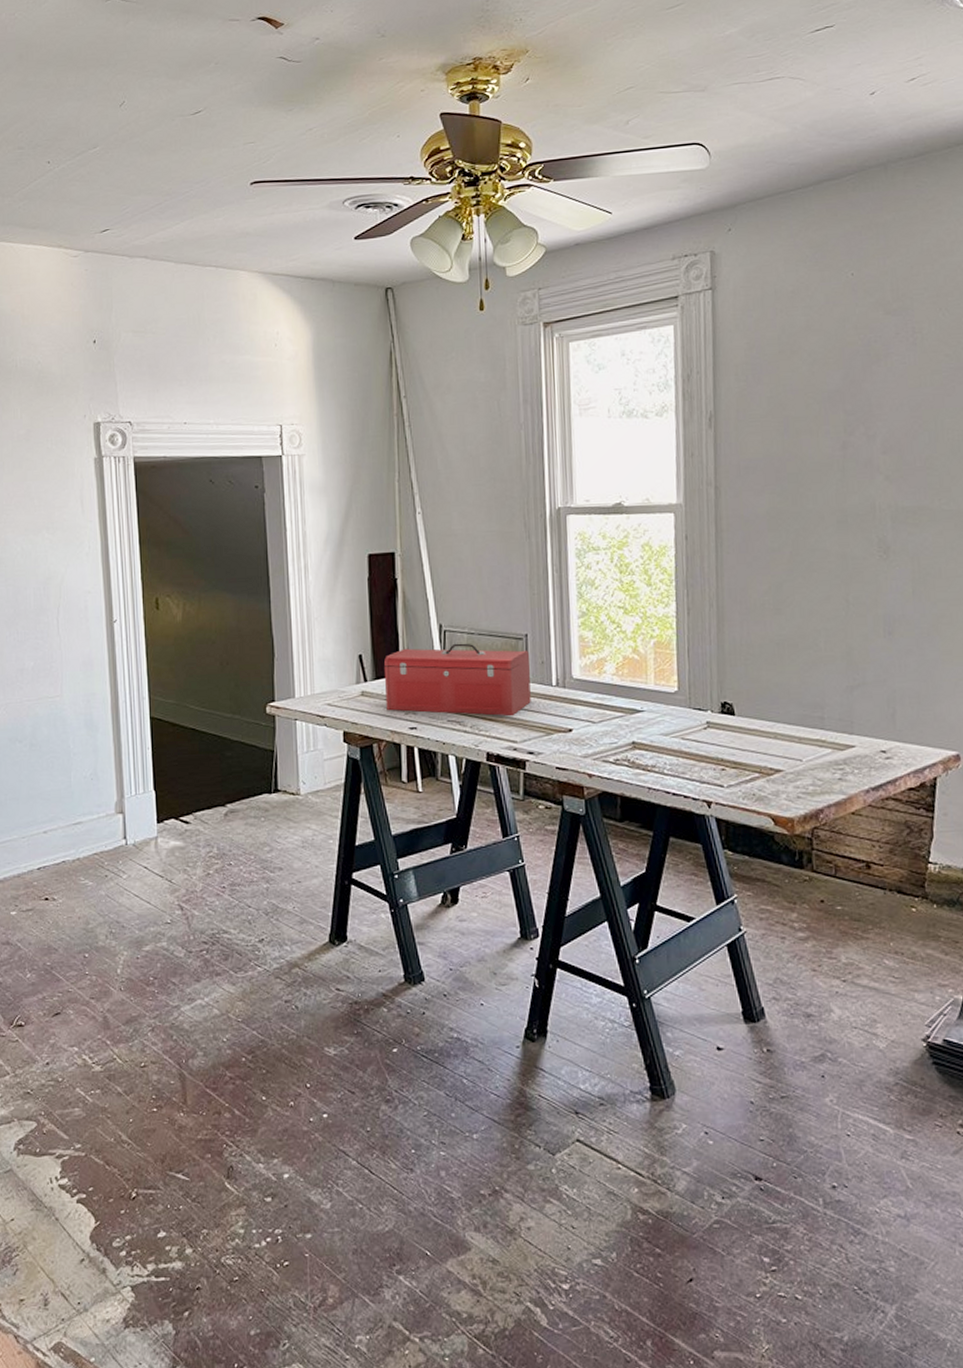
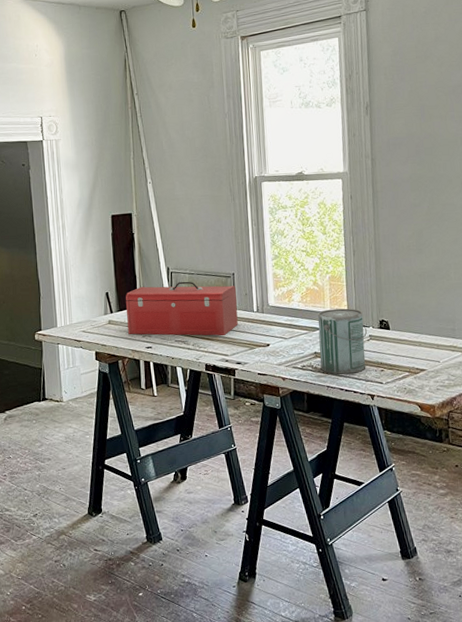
paint can: none [637,685,703,774] -> present [317,308,367,375]

